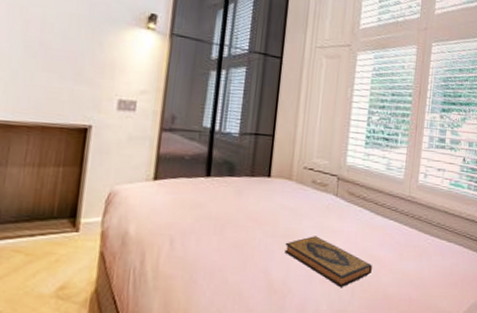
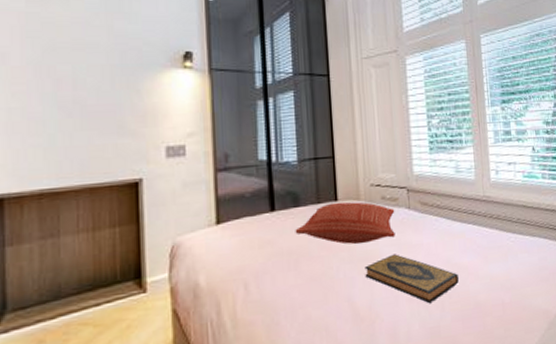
pillow: none [226,178,323,221] -> present [295,202,395,244]

